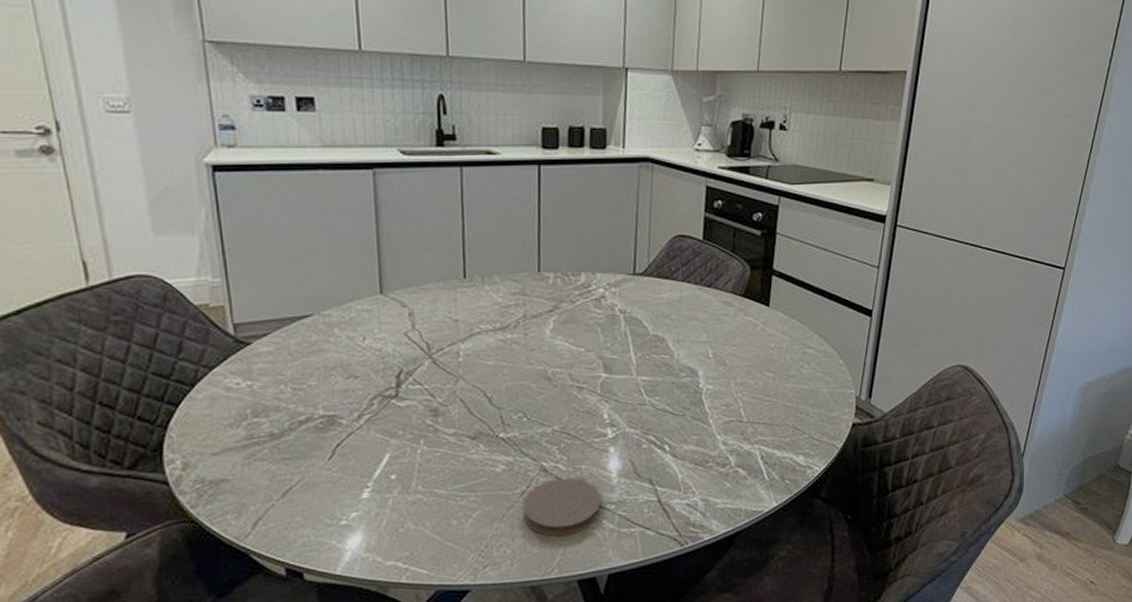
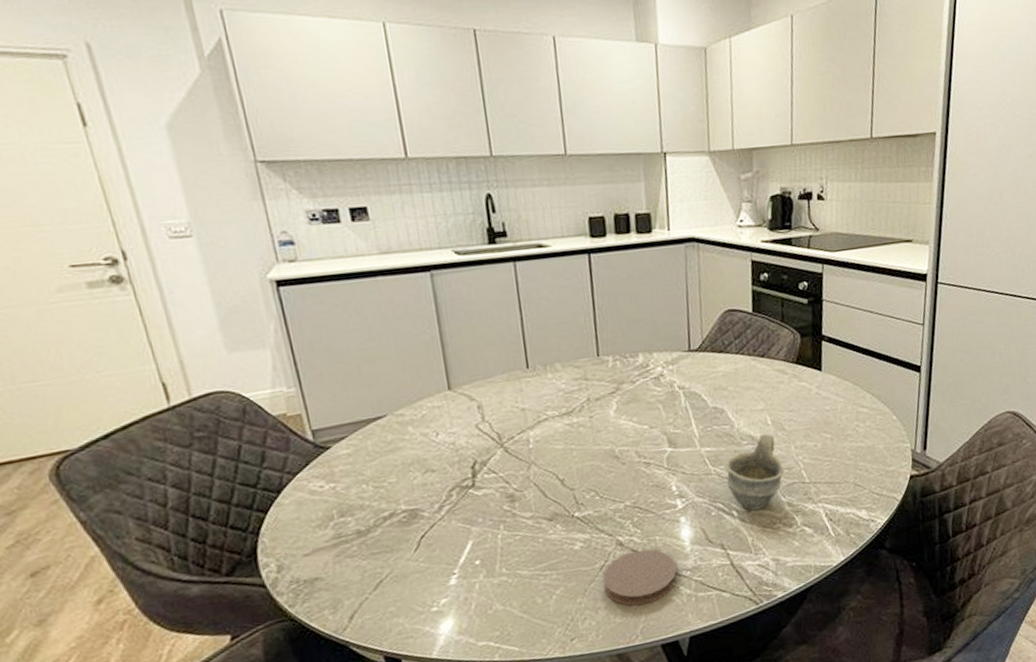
cup: none [661,367,723,447] -> present [725,433,785,511]

